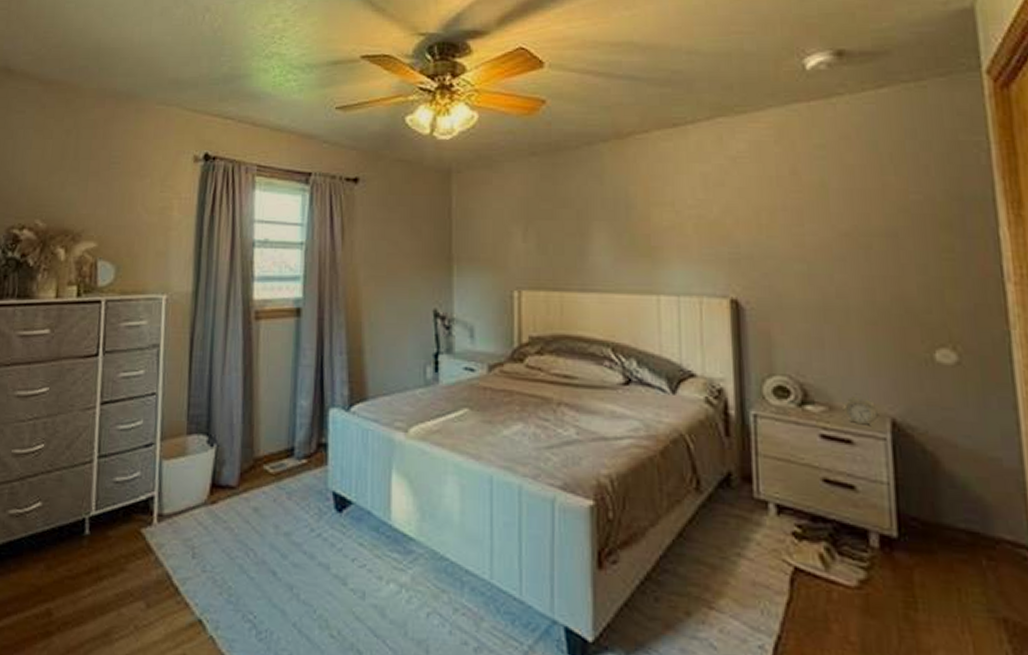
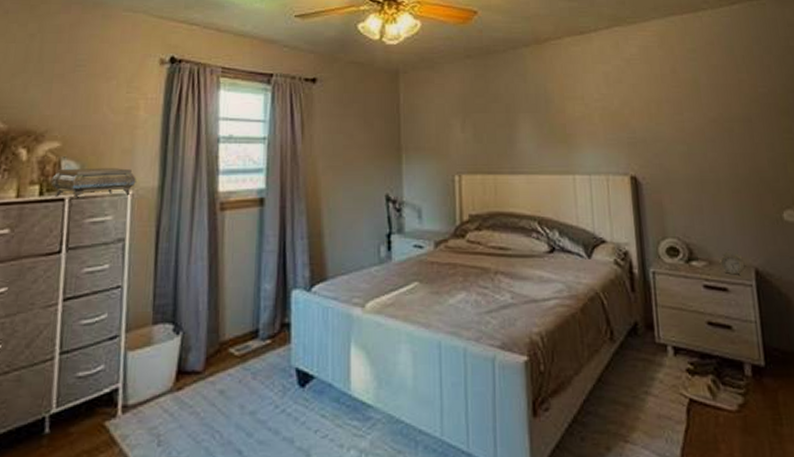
jewelry box: none [87,270,171,302] -> present [50,168,136,199]

